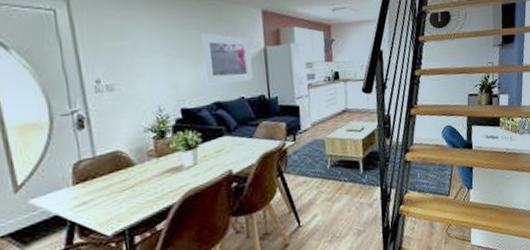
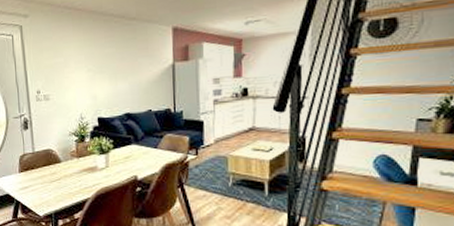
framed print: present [201,33,253,85] -> none [117,51,161,98]

